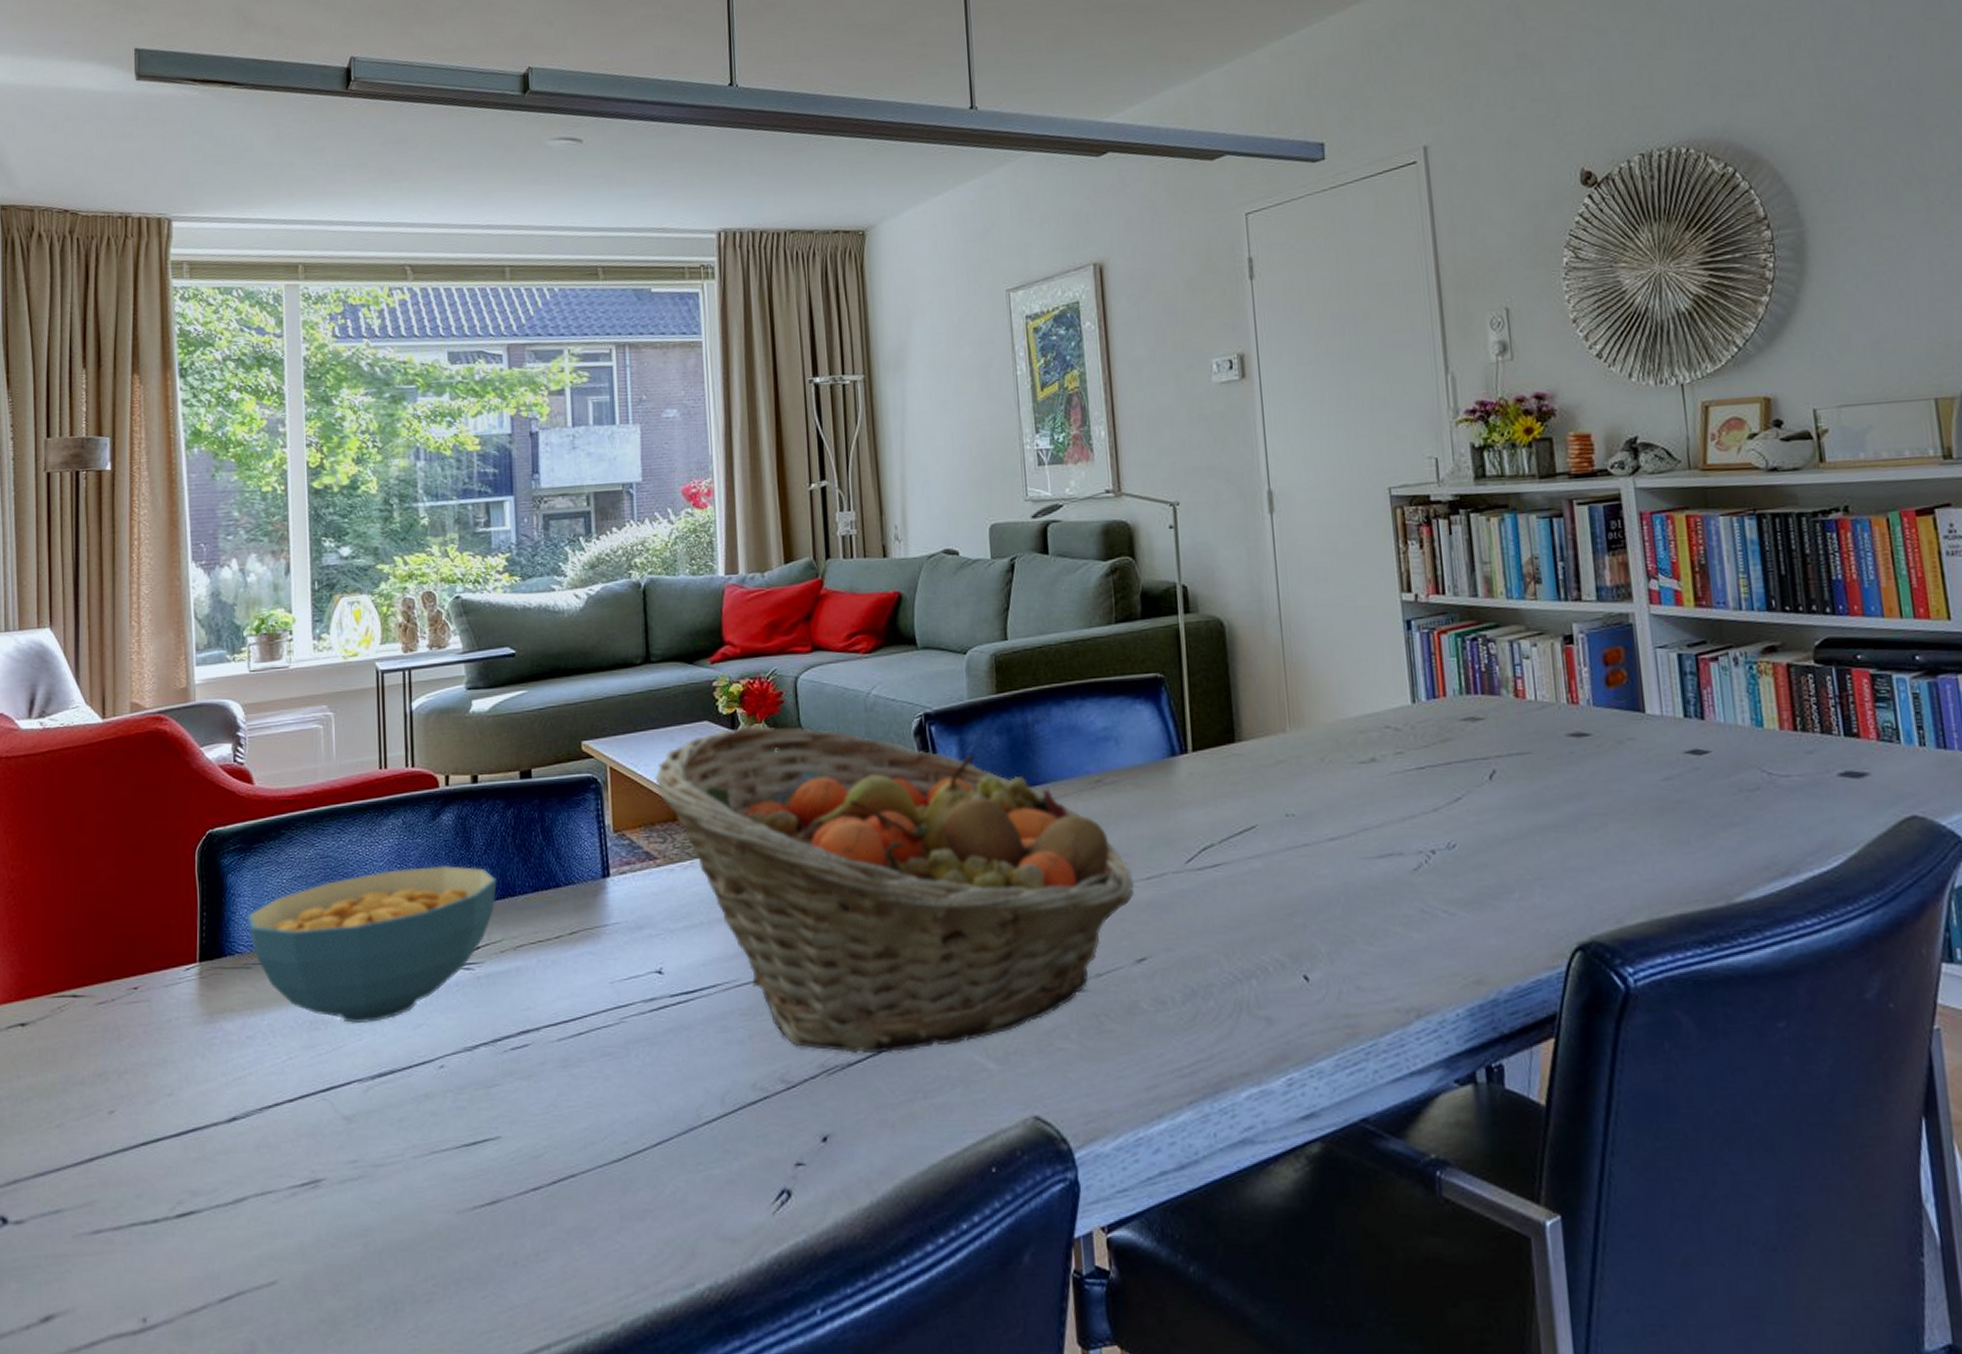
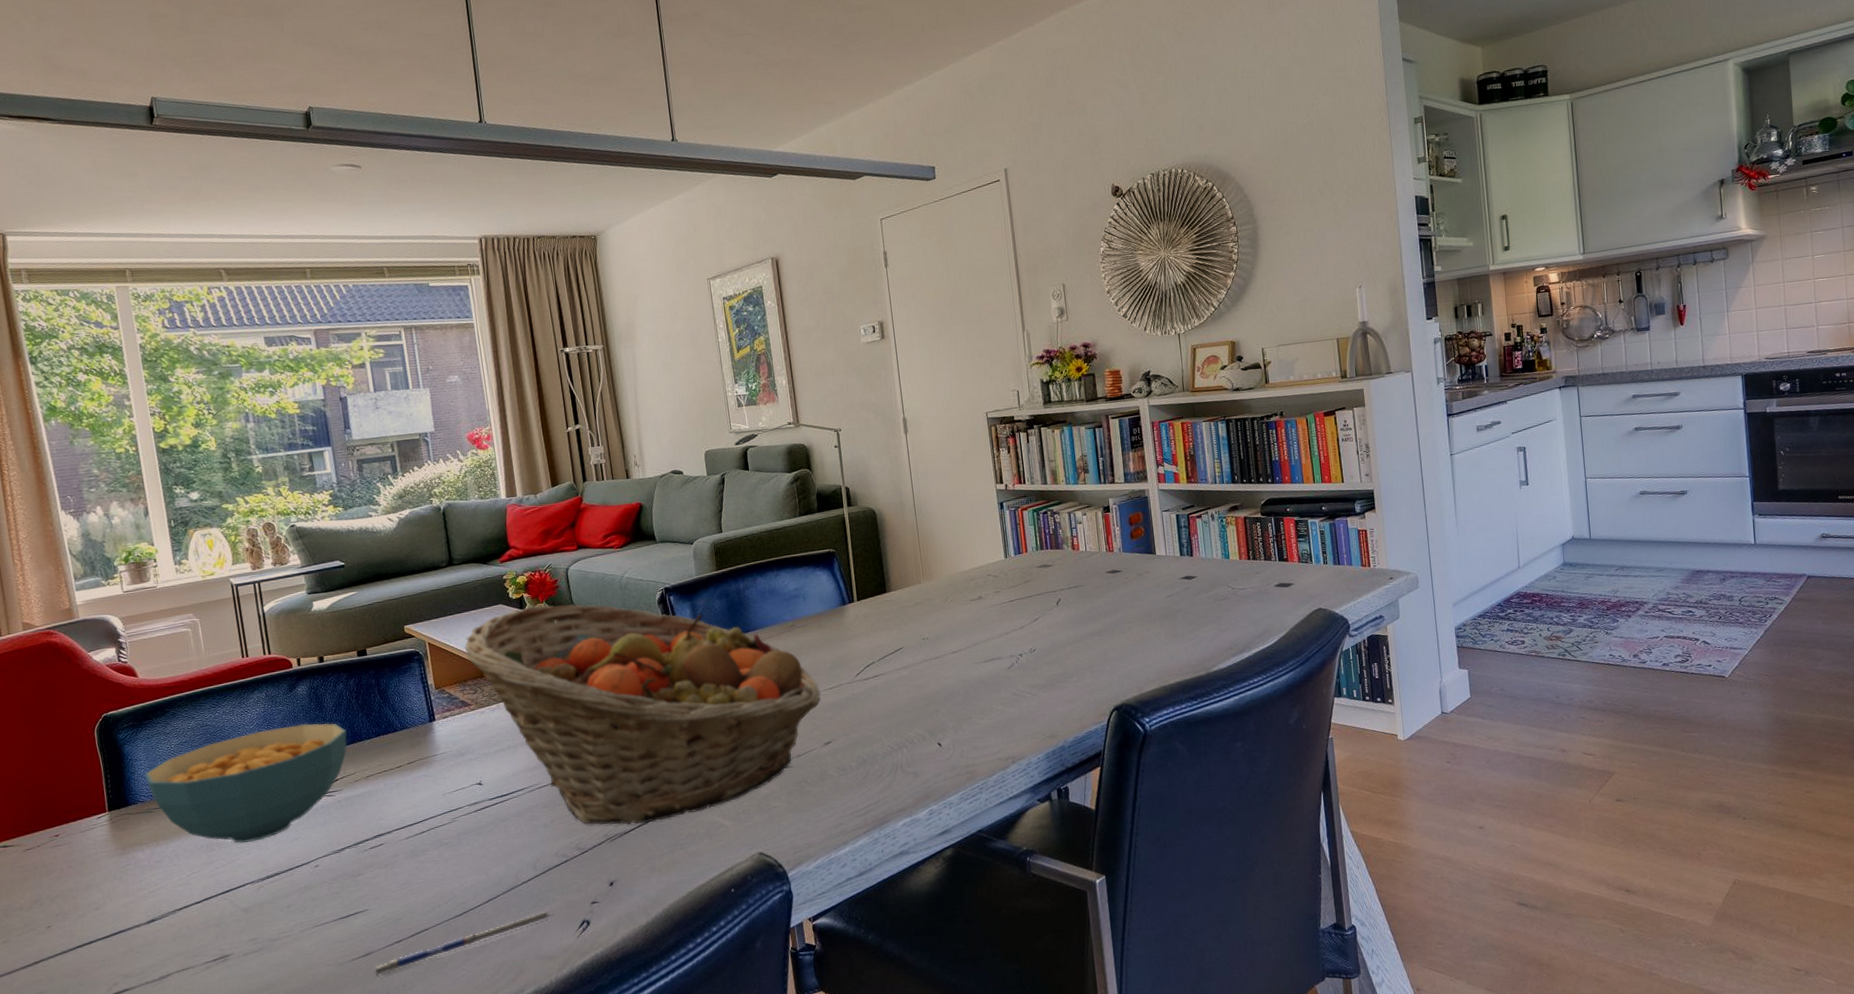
pen: none [502,1169,744,1238] -> present [375,911,554,977]

